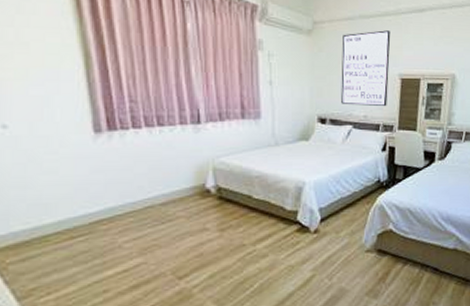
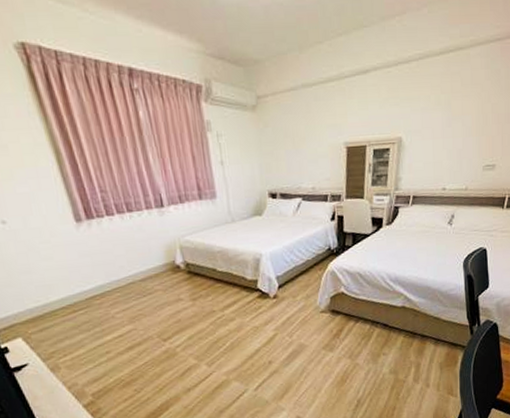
wall art: present [341,30,391,106] -> none [286,97,335,178]

